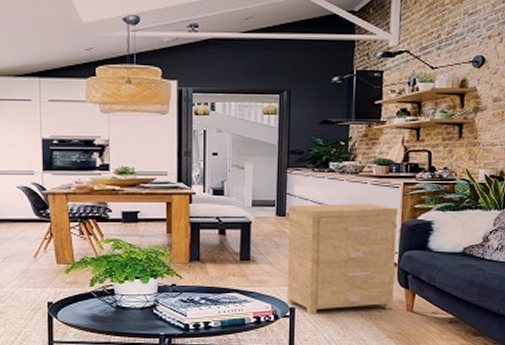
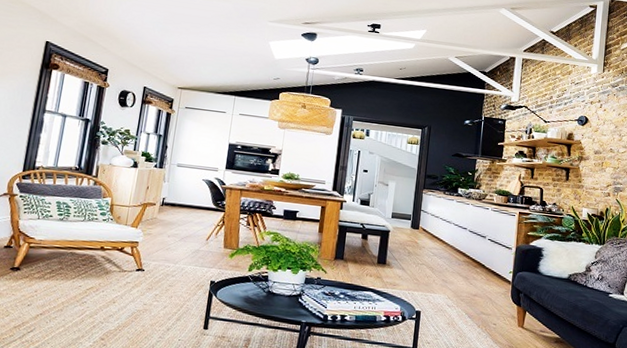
side table: present [286,203,398,315] -> none [413,221,514,322]

